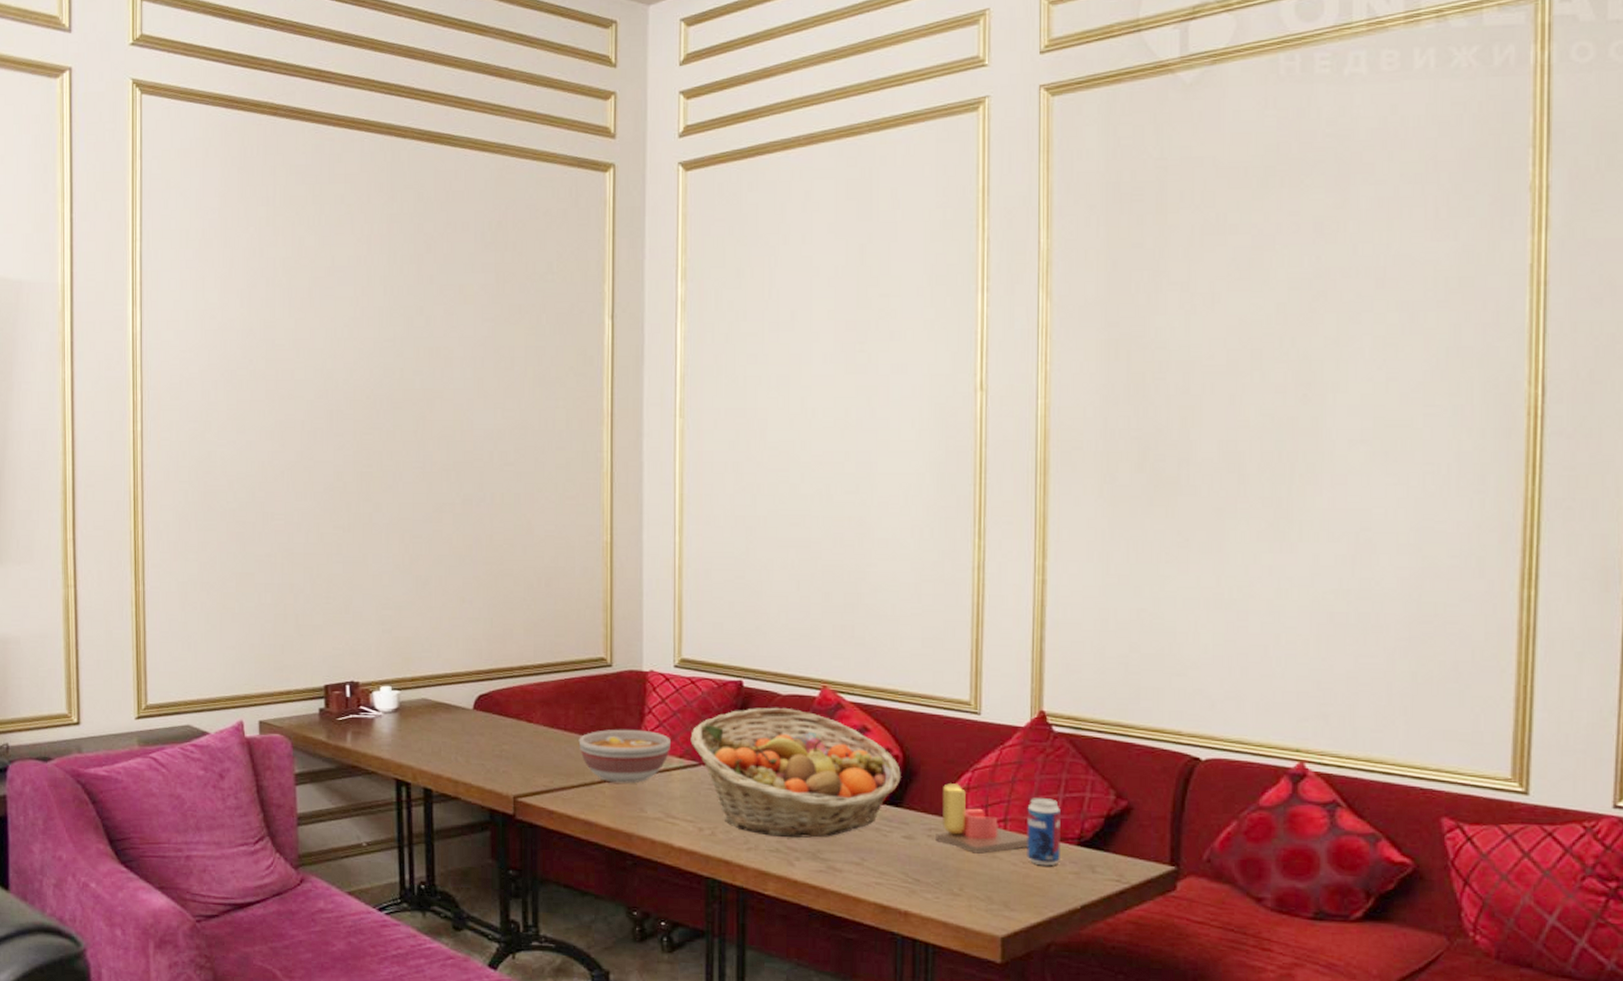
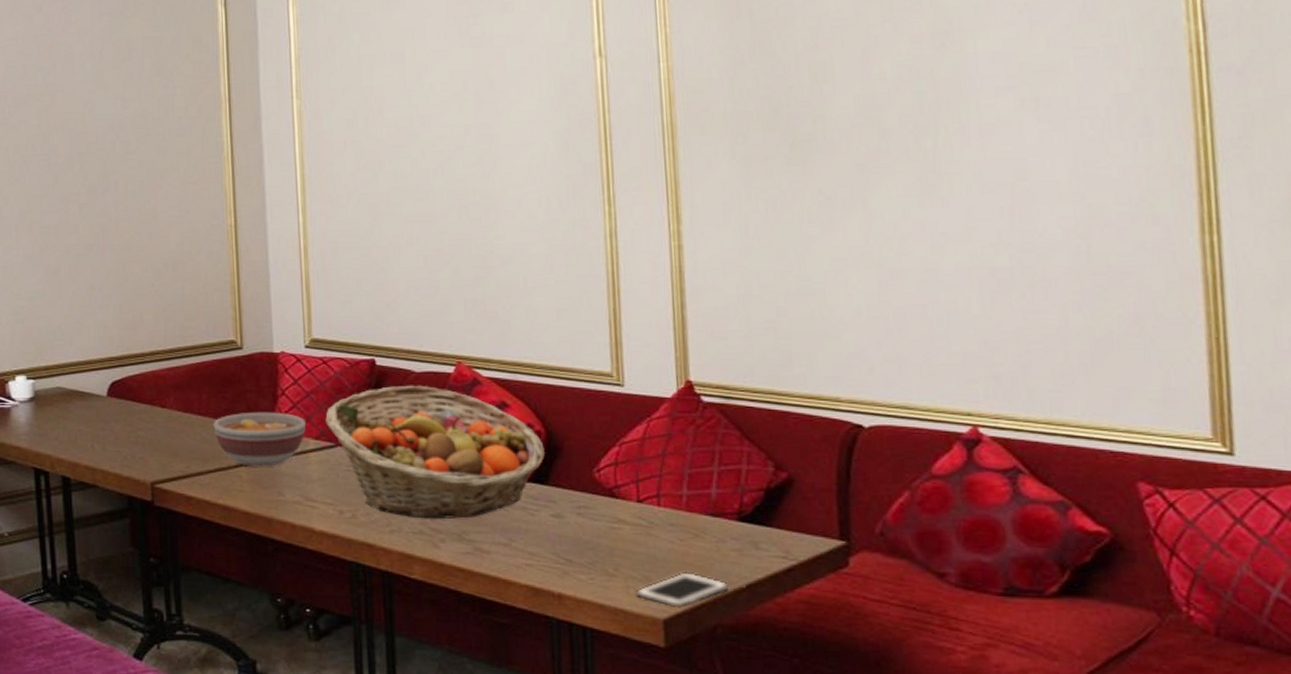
candle: present [936,783,1028,855] -> none [585,459,685,533]
cell phone: none [978,893,1064,927] -> present [636,572,729,609]
beverage can: present [1027,798,1062,867] -> none [680,472,720,544]

